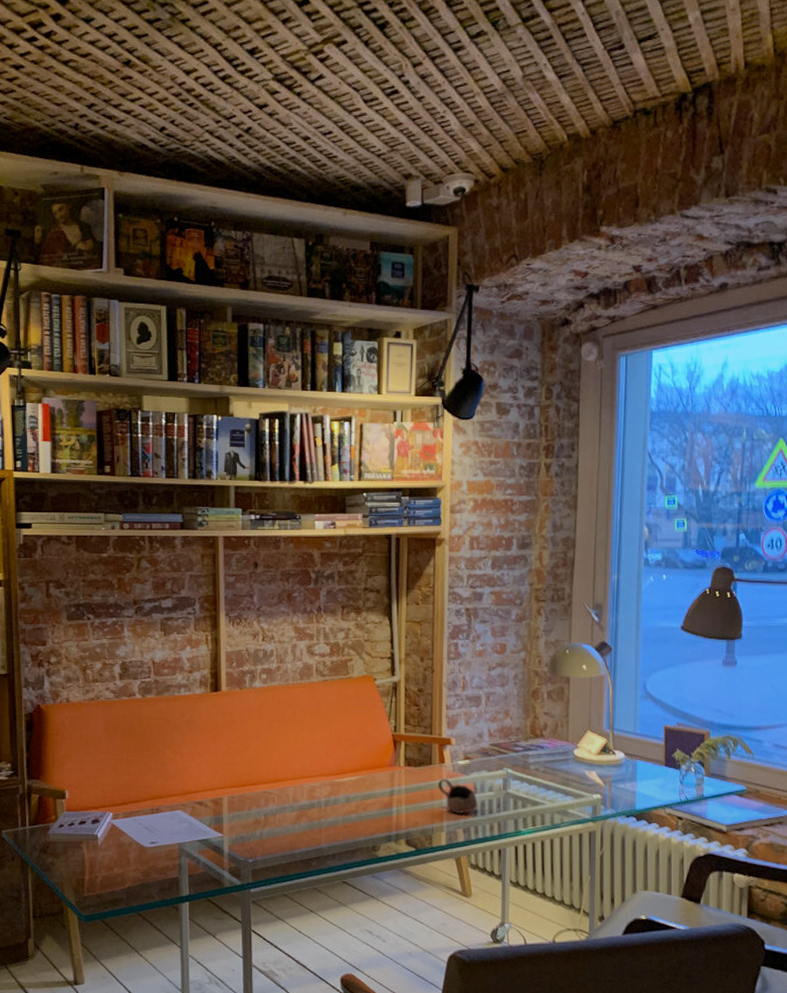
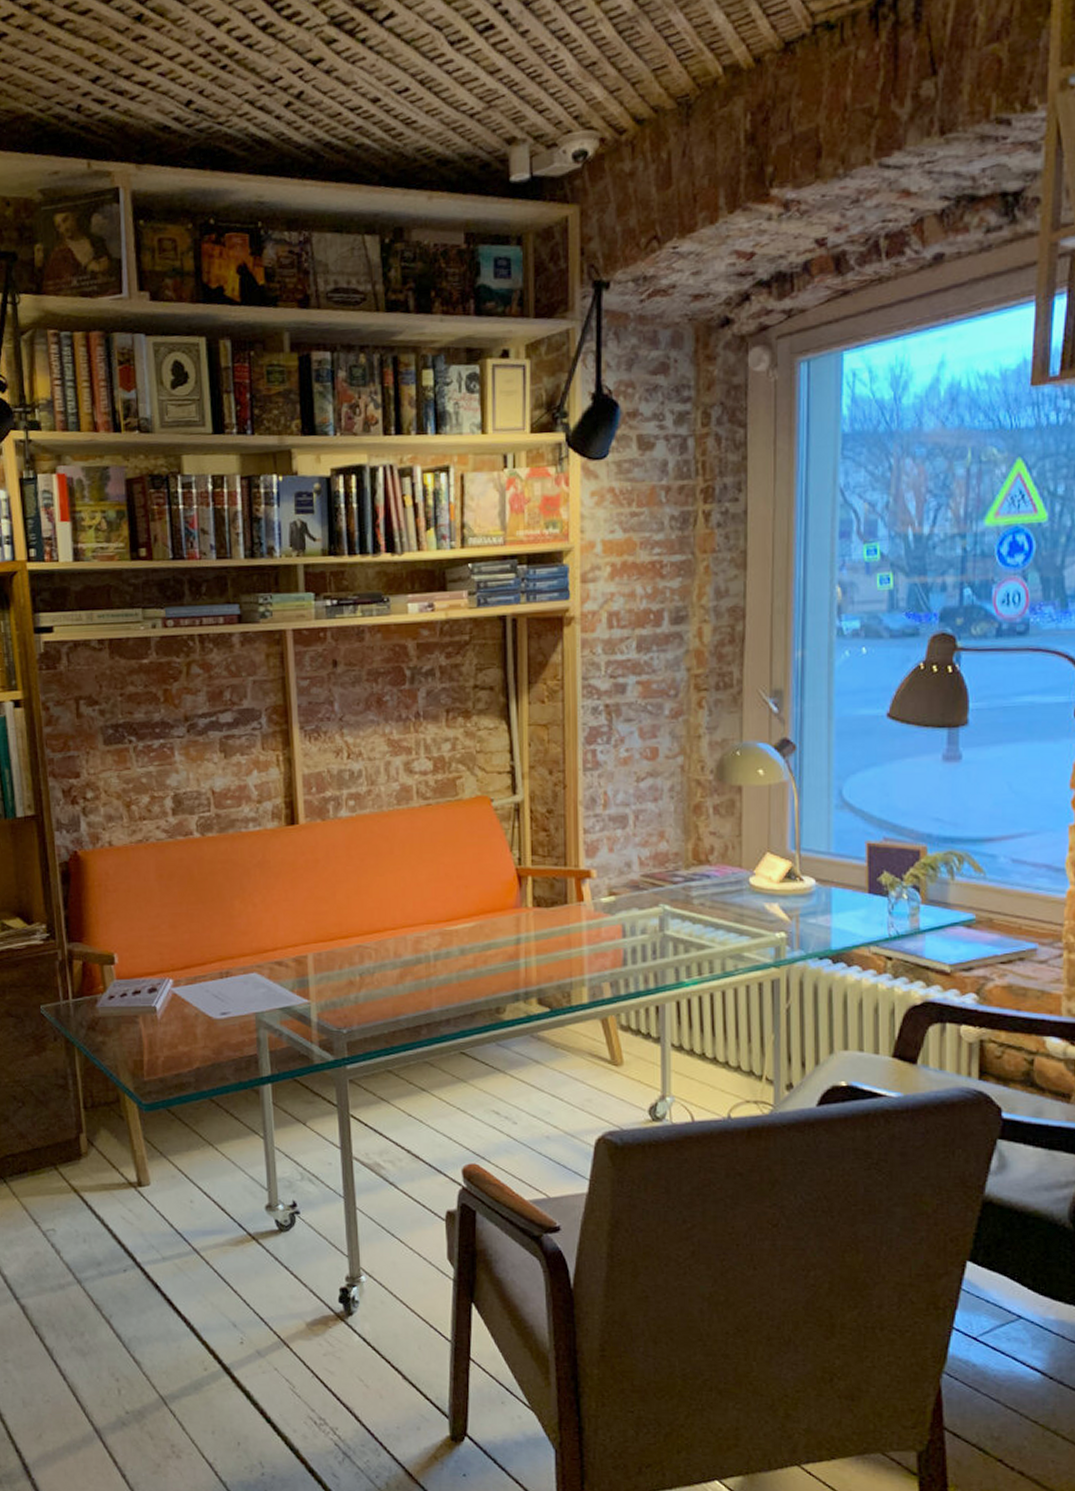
cup: present [437,778,478,814] -> none [575,919,627,963]

